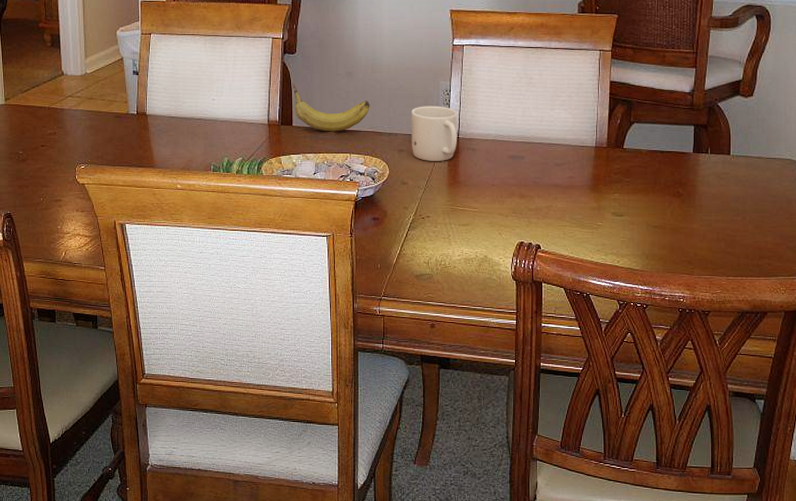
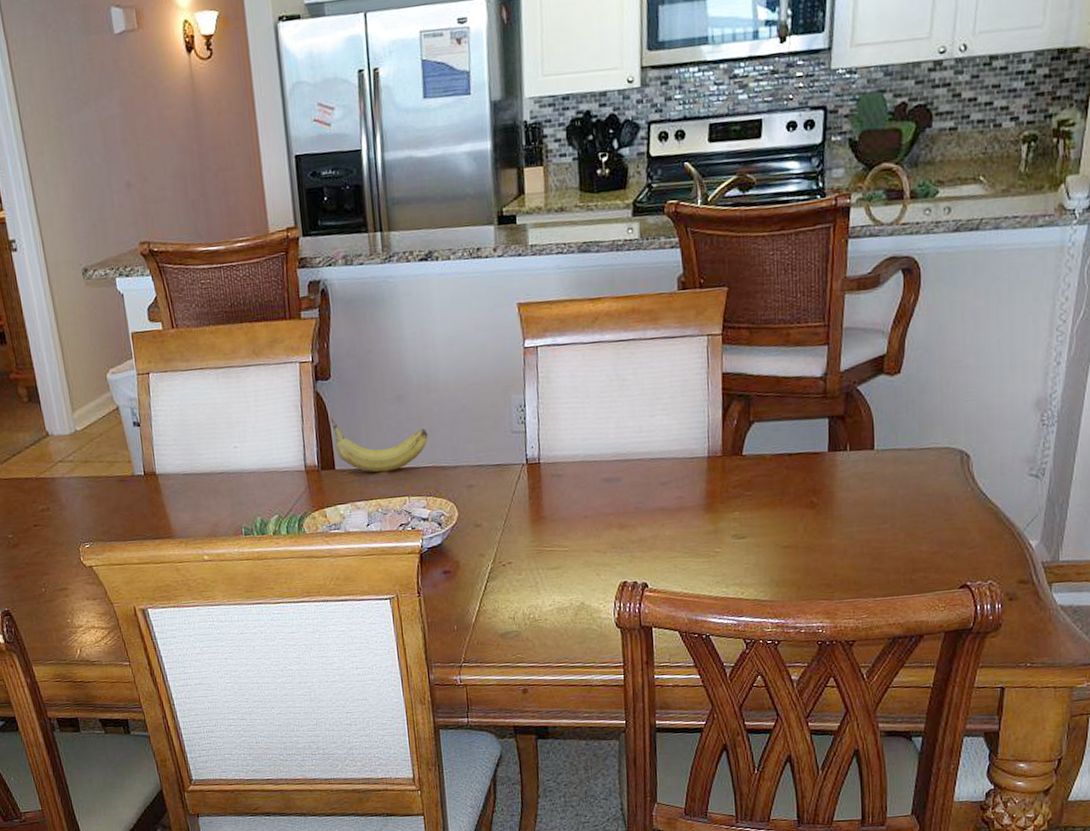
mug: present [410,106,458,161] -> none [478,426,539,496]

